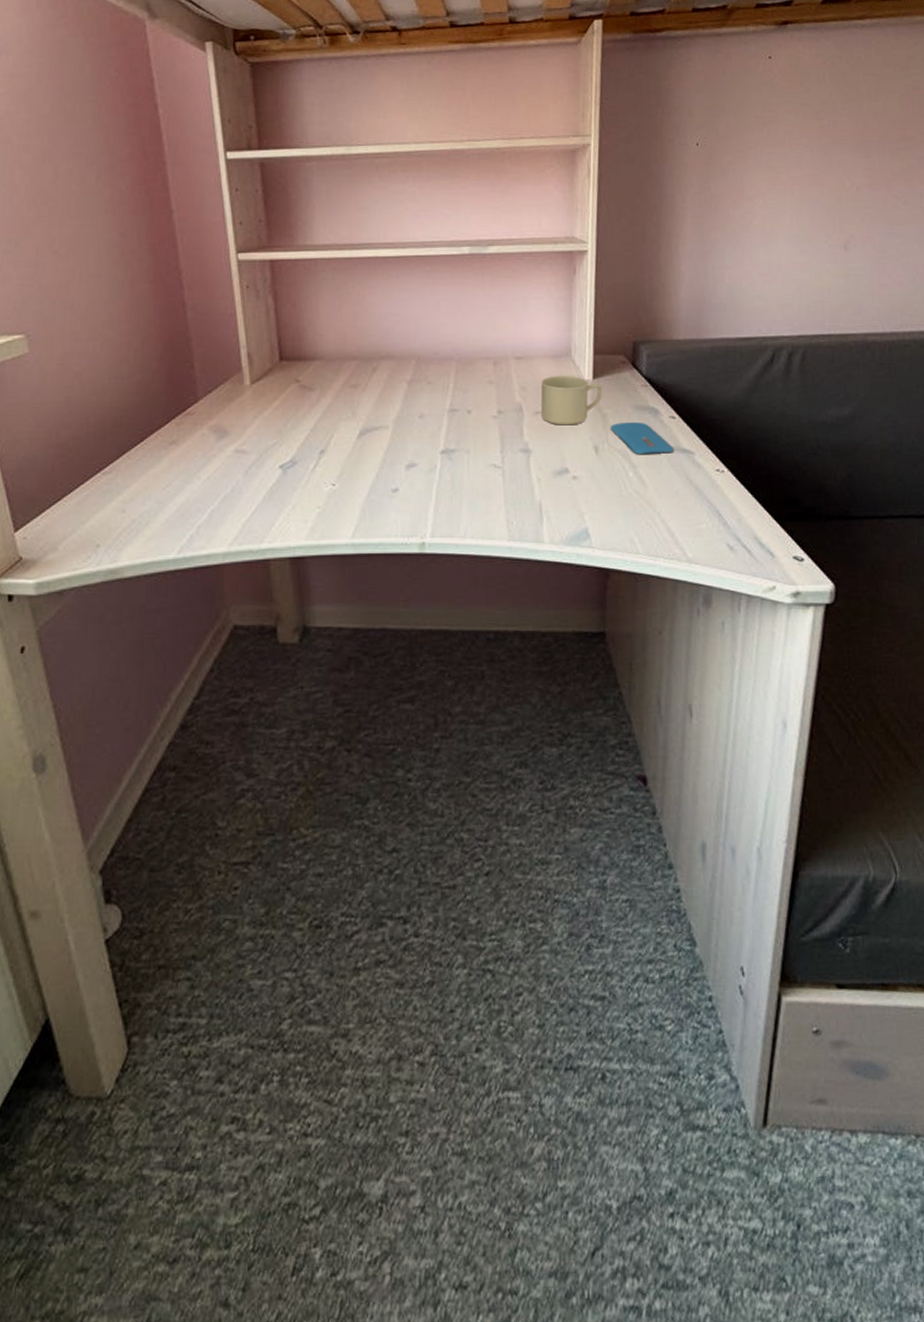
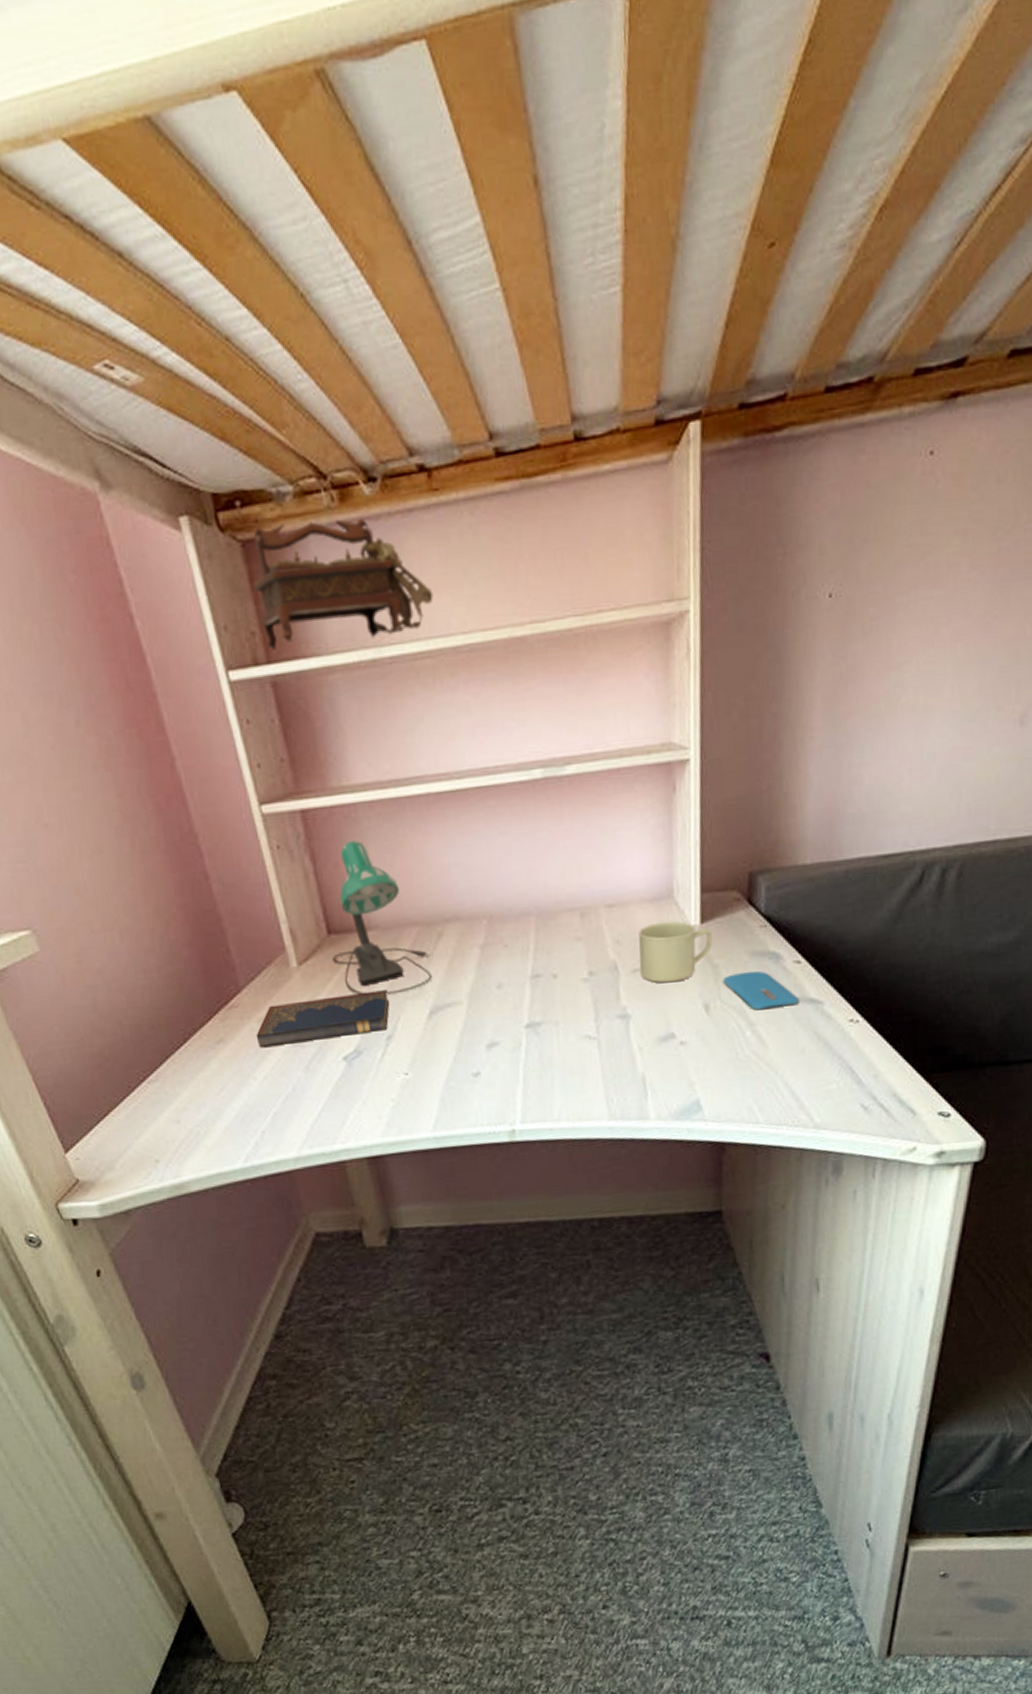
hardcover book: none [205,411,326,452] -> present [256,990,390,1048]
decorative box: none [256,54,395,140] -> present [253,517,434,651]
desk lamp: none [281,288,365,415] -> present [332,840,433,995]

